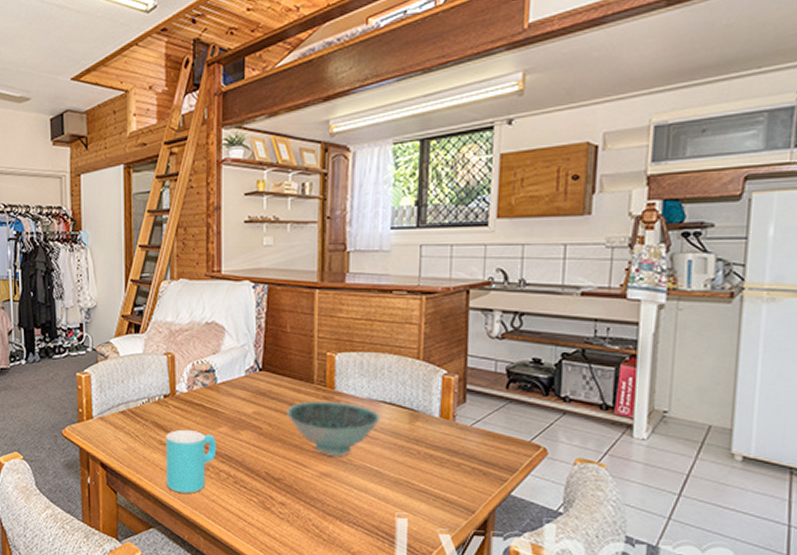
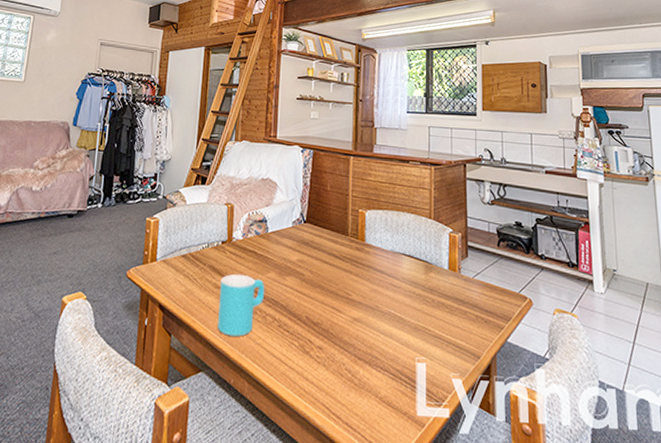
bowl: present [287,400,381,457] -> none [326,251,402,304]

